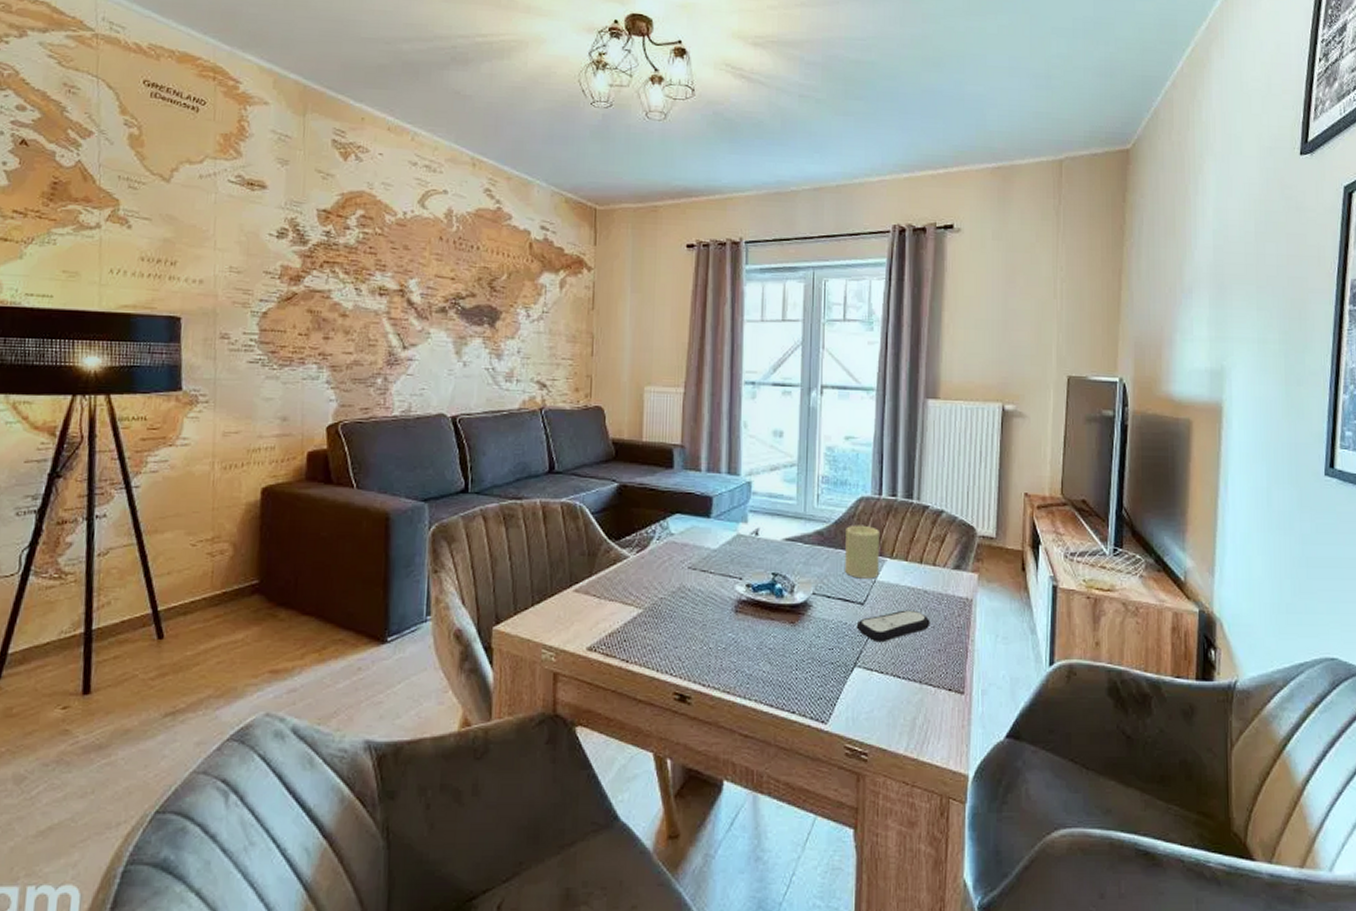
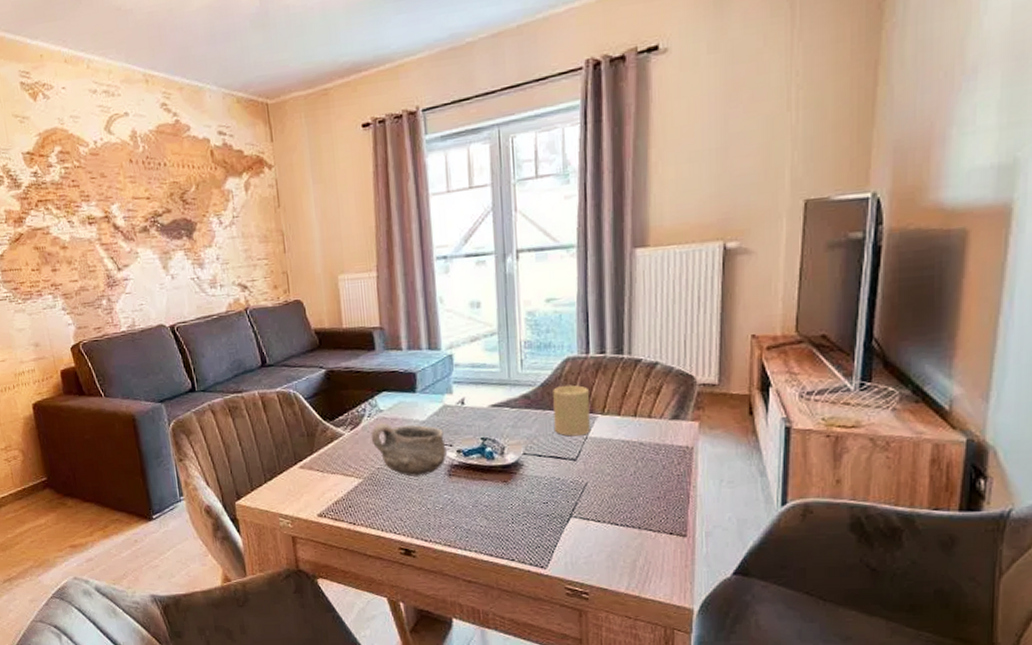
bowl: none [657,547,735,610] -> present [371,422,447,477]
remote control: present [856,610,930,643] -> none [569,461,648,494]

